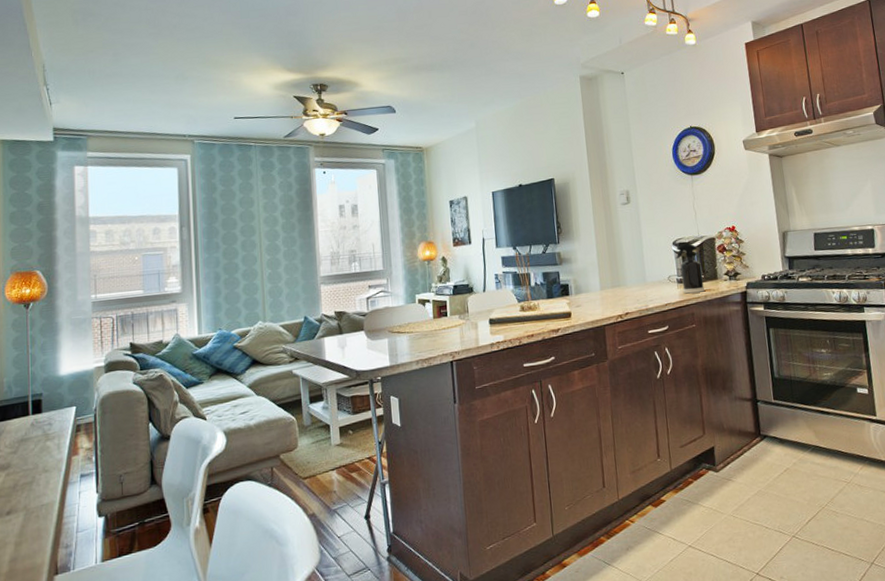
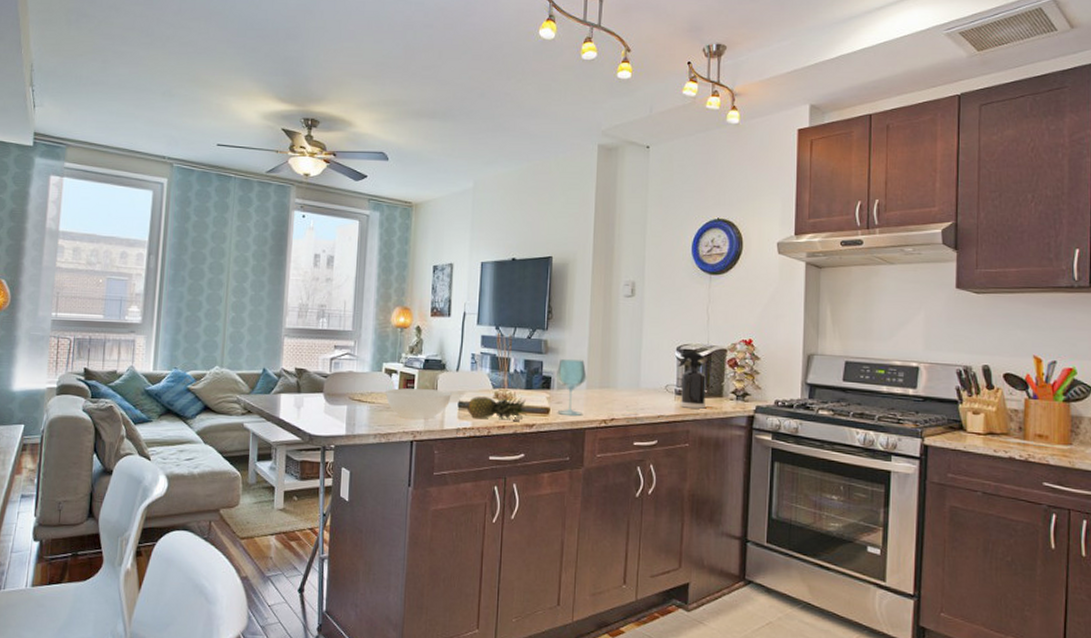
bowl: none [421,311,482,342] -> present [385,388,451,420]
fruit: none [498,306,553,332] -> present [468,396,528,422]
wine glass: none [572,265,600,317] -> present [555,359,587,417]

